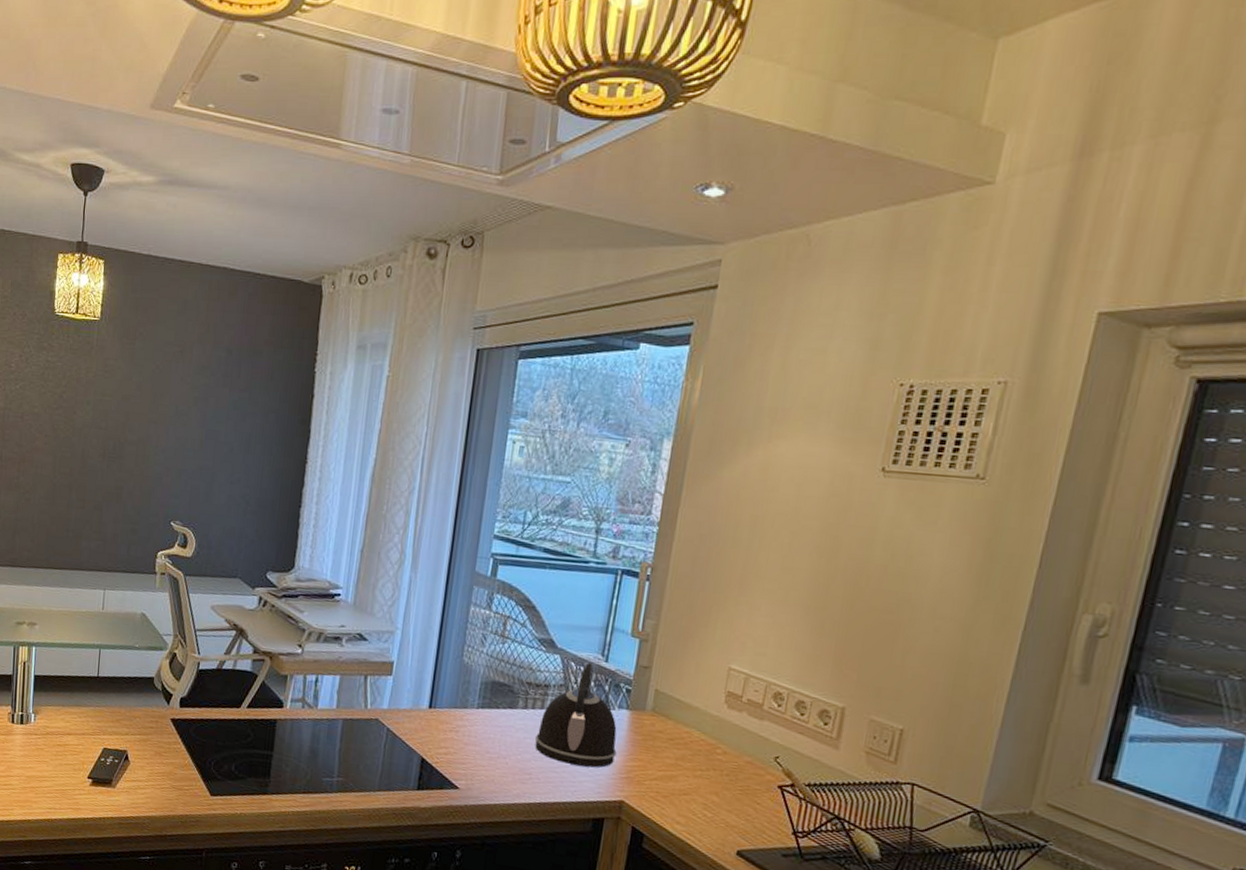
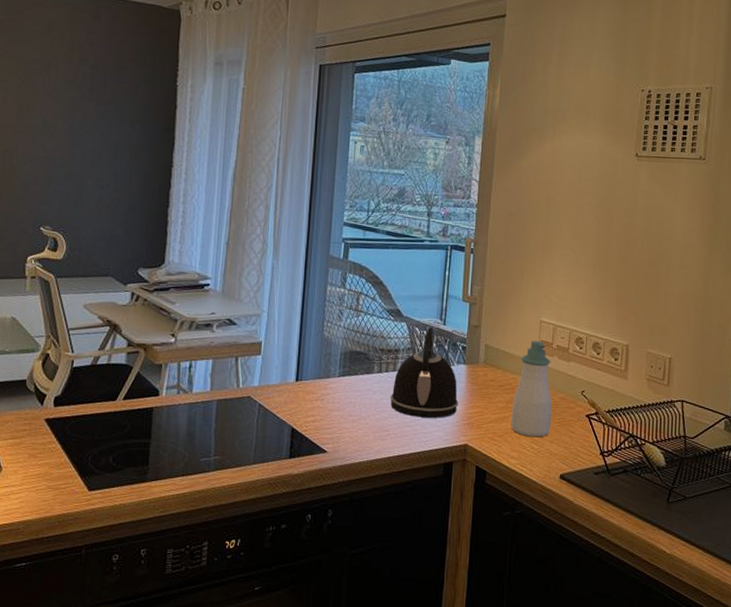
soap bottle: none [679,690,738,805] -> present [511,340,552,438]

